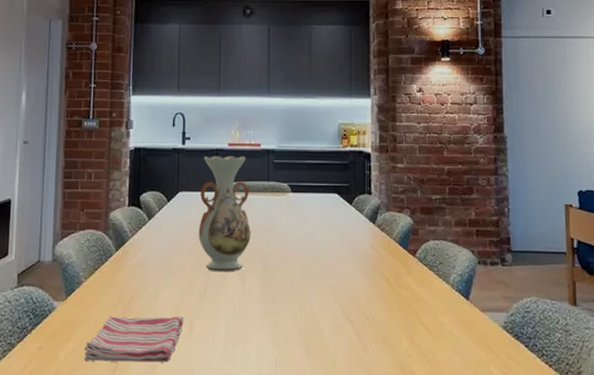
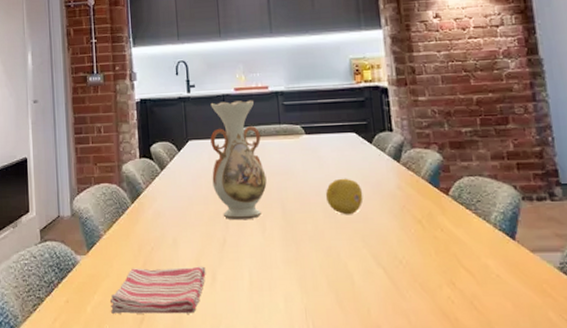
fruit: none [304,236,339,272] -> present [325,178,363,215]

